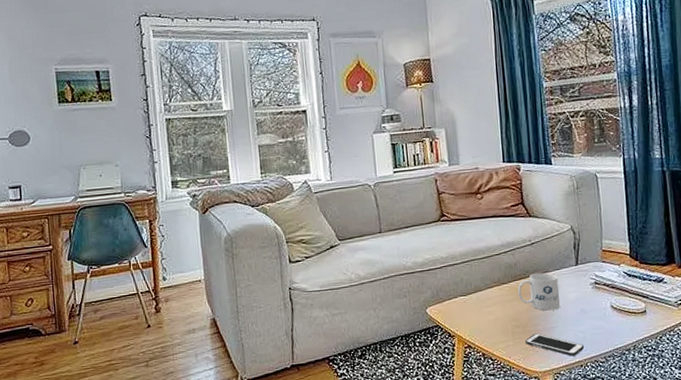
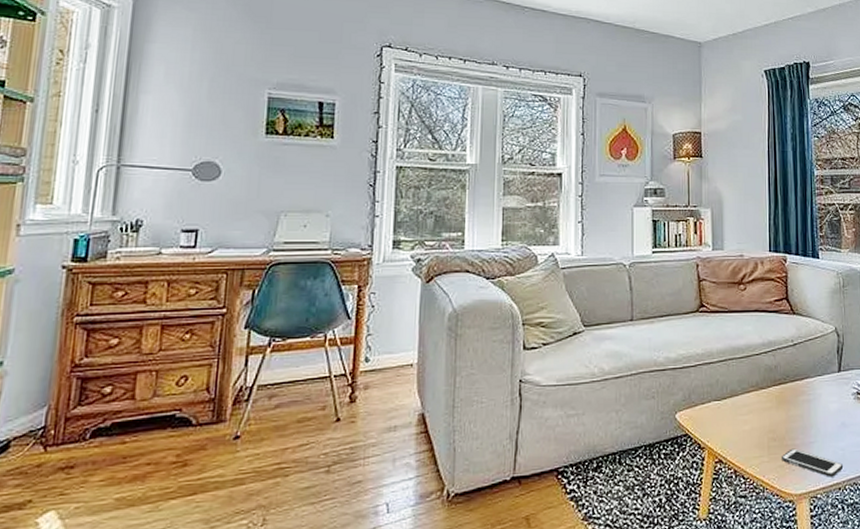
mug: present [517,273,561,311] -> none [776,378,821,423]

